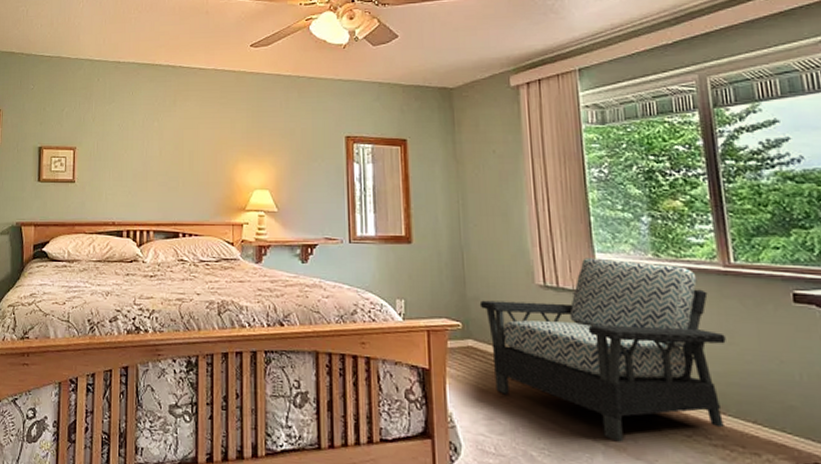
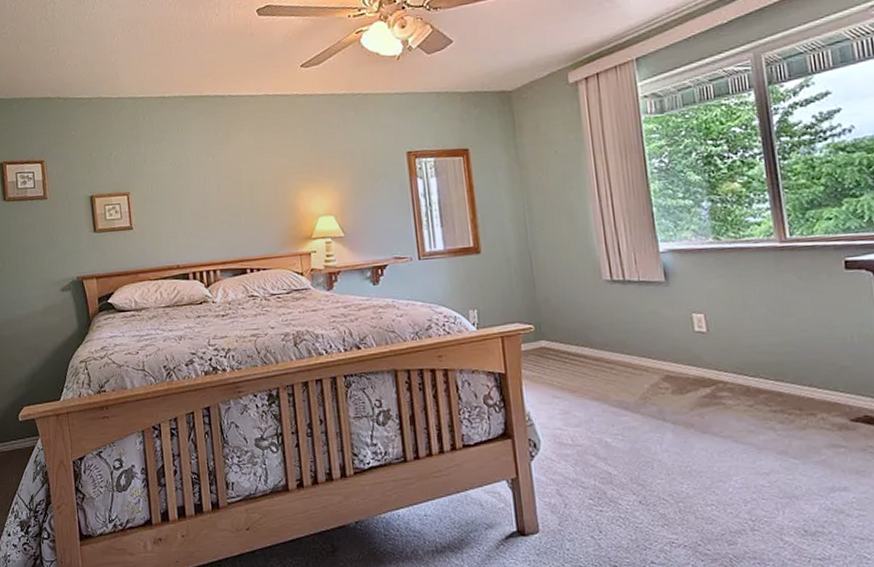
armchair: present [479,258,726,442] -> none [550,246,783,420]

